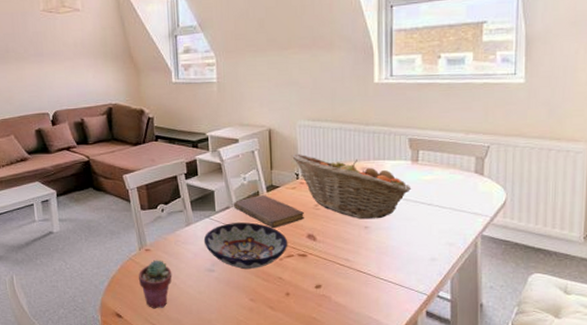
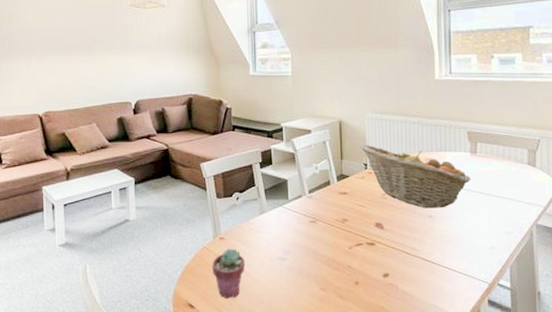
bowl: present [203,222,288,270] -> none [276,211,358,258]
notebook: present [233,195,304,228] -> none [305,184,372,216]

